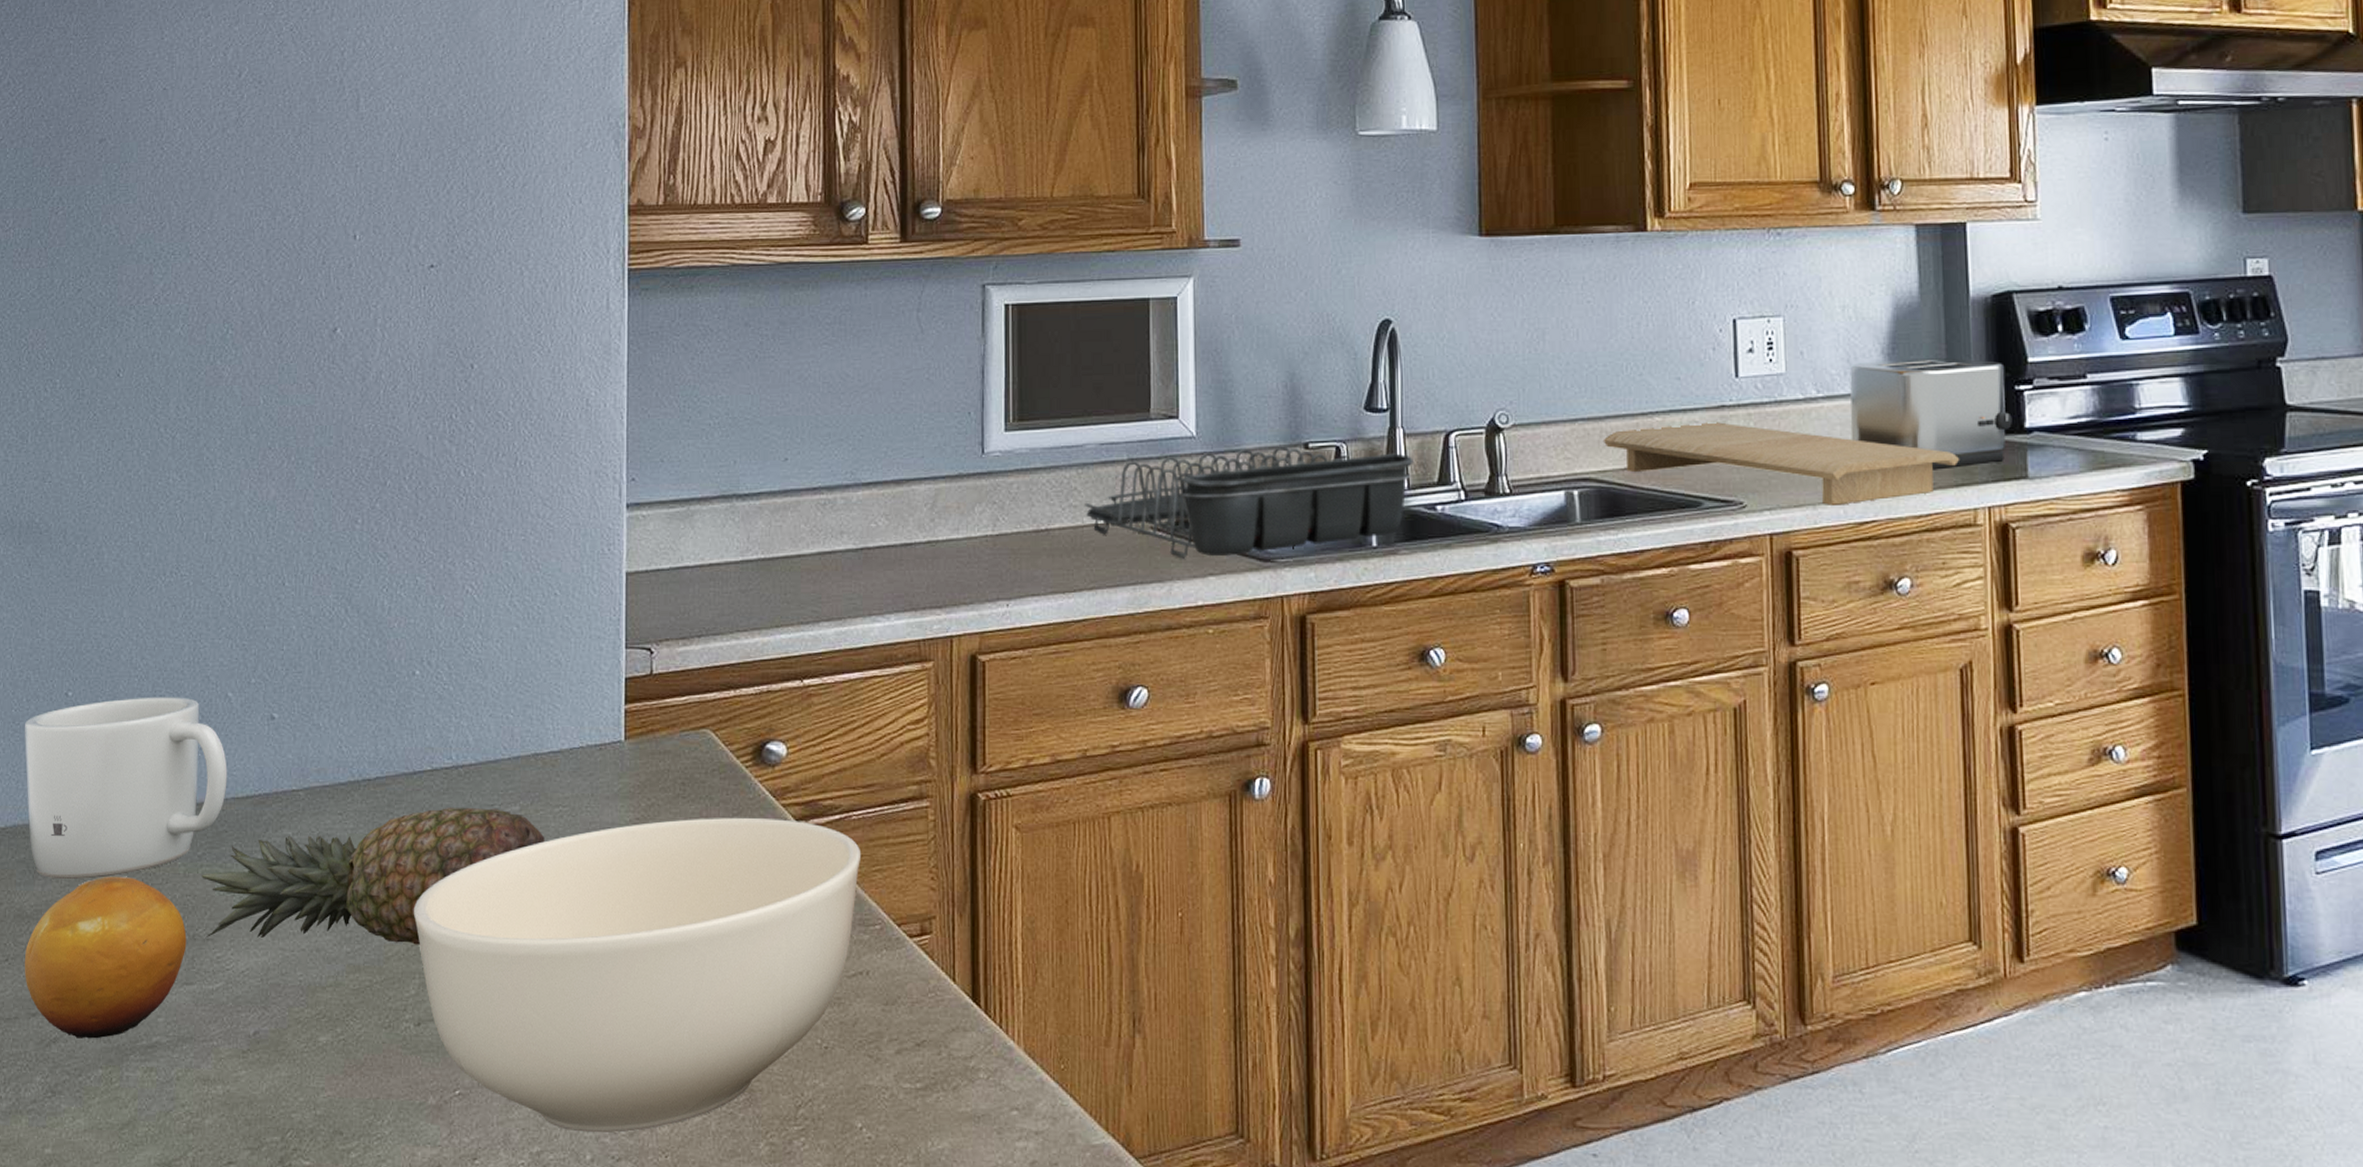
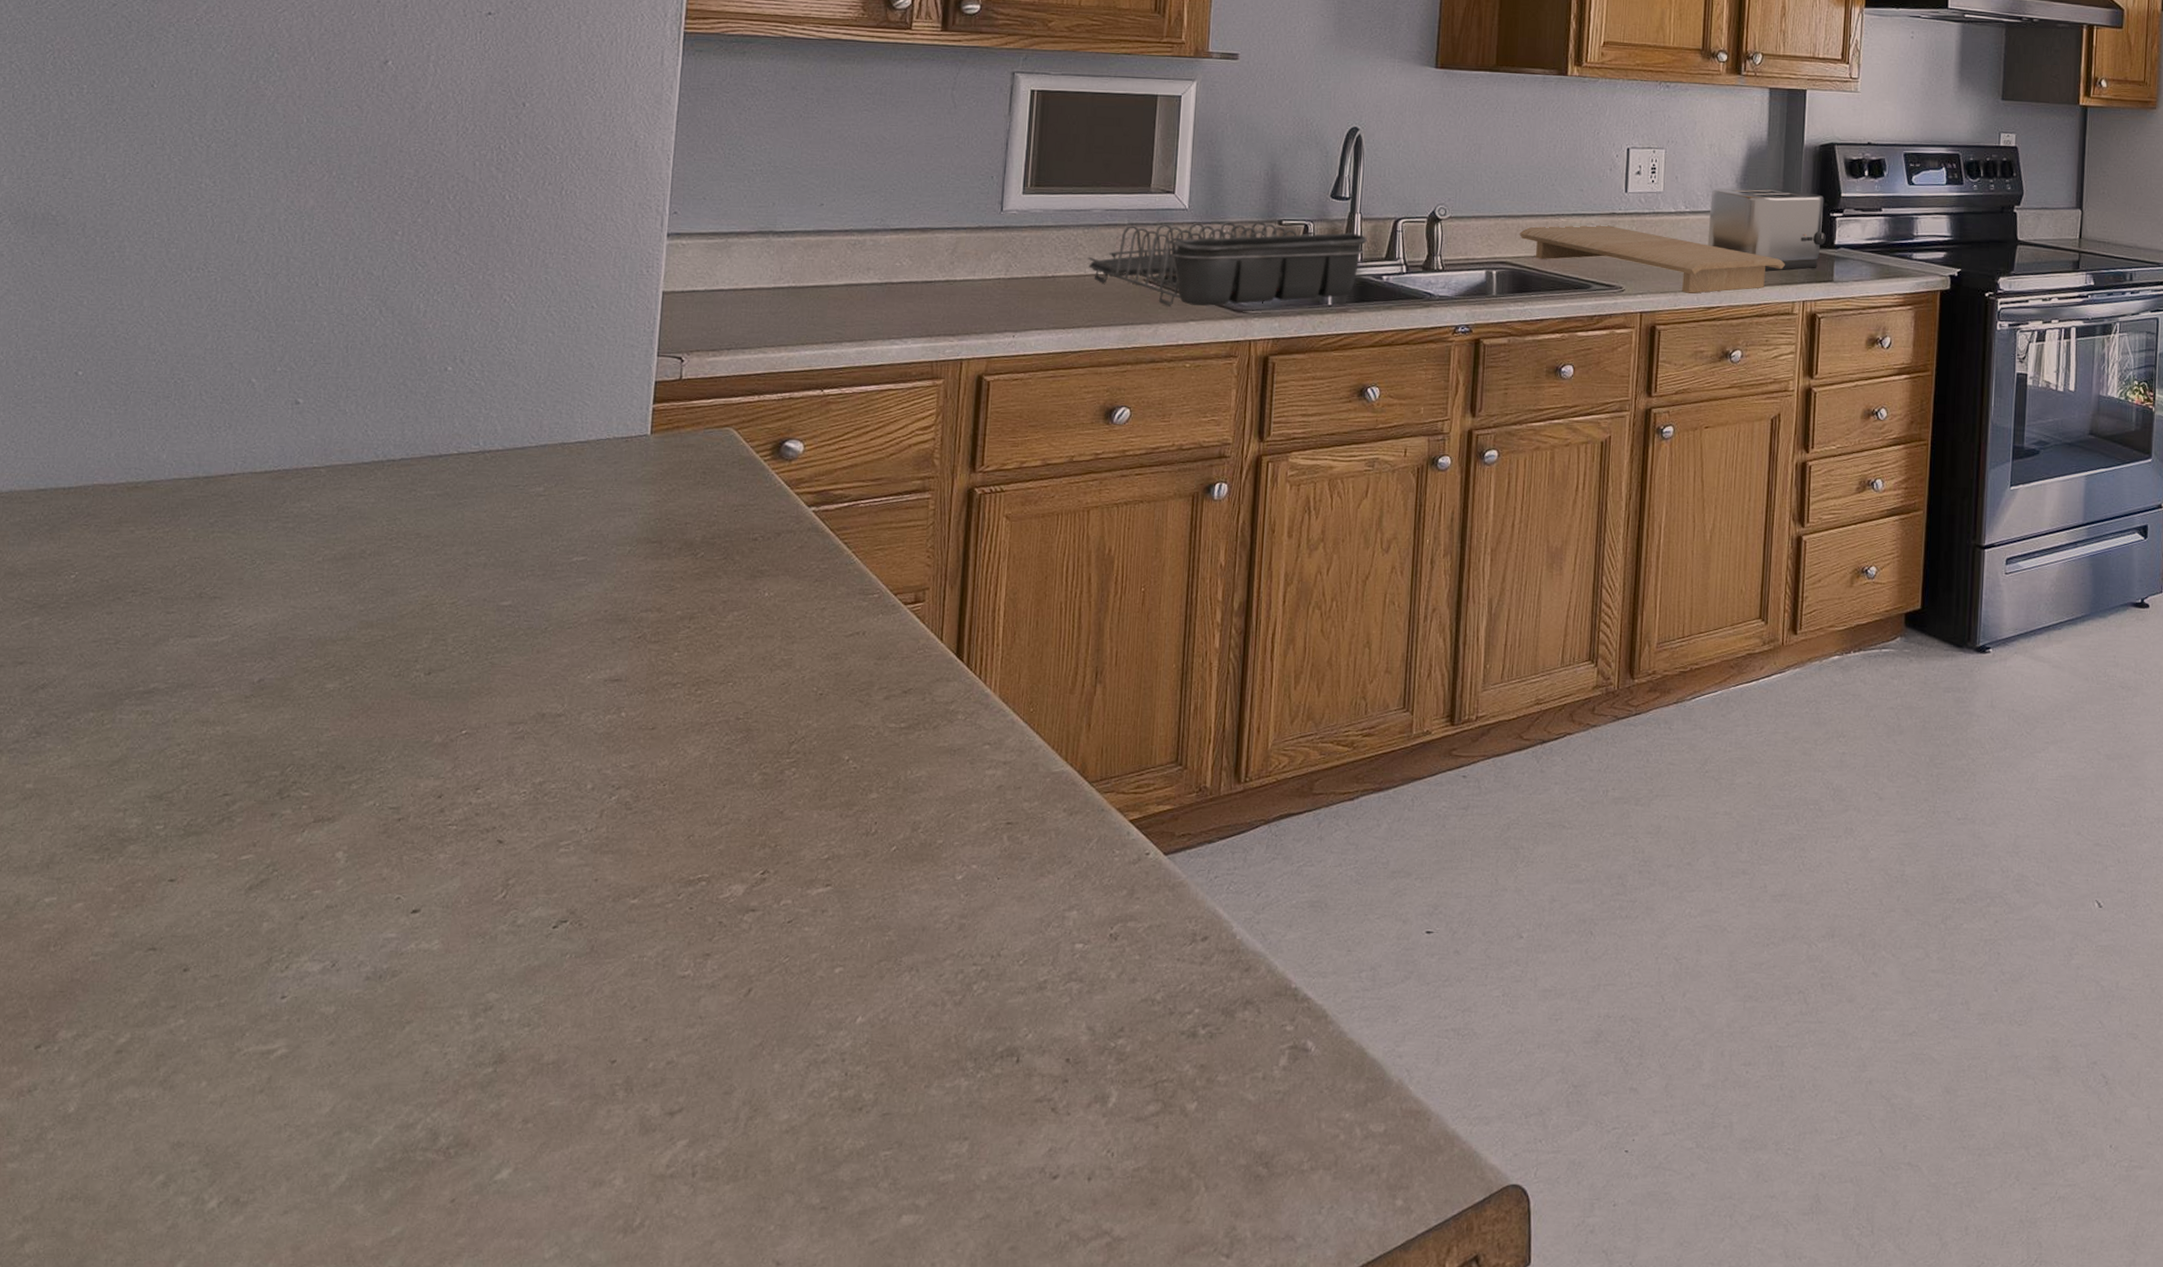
mug: present [24,697,228,880] -> none [26,379,247,542]
fruit: present [24,877,187,1039] -> none [13,540,193,685]
fruit: present [202,806,545,945] -> none [212,486,567,605]
bowl: present [413,817,862,1134] -> none [430,502,866,766]

